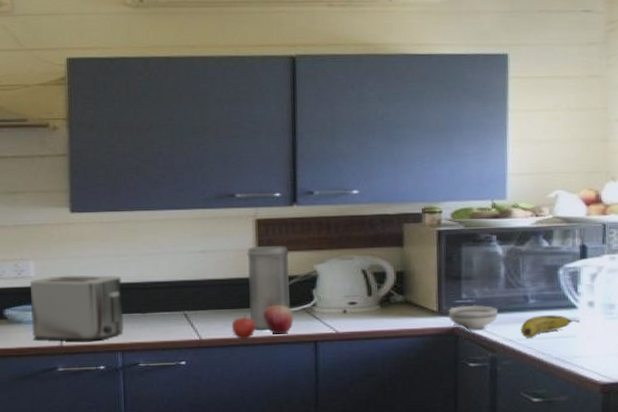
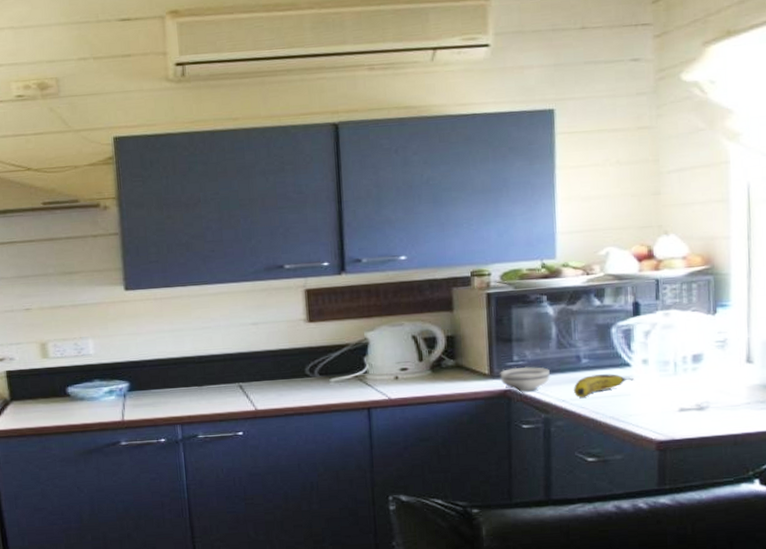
toaster: present [29,275,123,342] -> none [89,350,182,416]
fruit: present [231,315,256,340] -> none [285,384,309,410]
canister: present [247,246,291,330] -> none [298,315,343,399]
apple: present [263,302,294,334] -> none [316,371,347,403]

